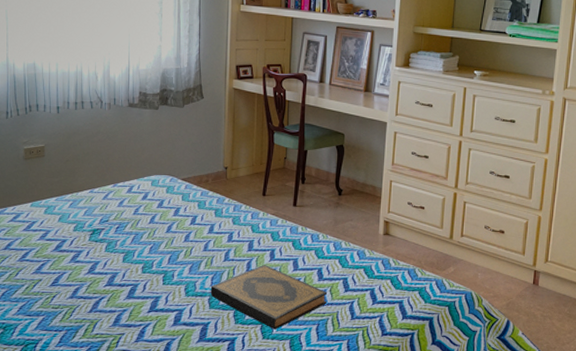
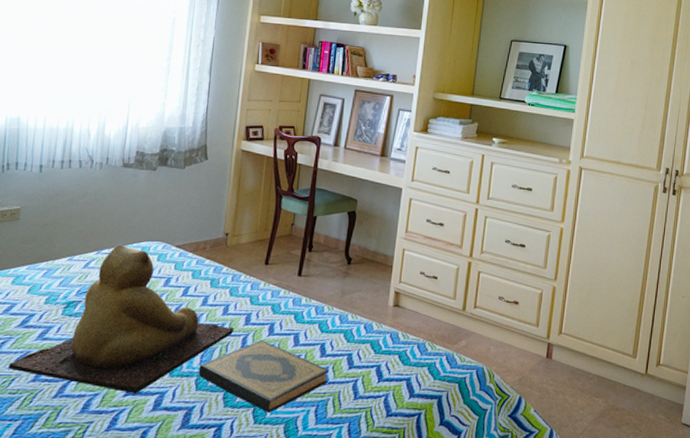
teddy bear: none [49,178,238,310] -> present [8,244,234,393]

